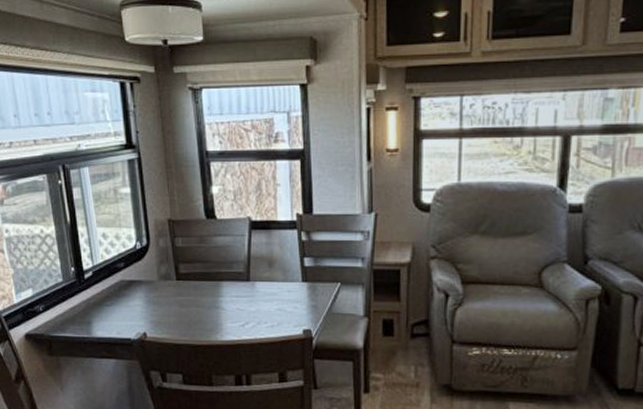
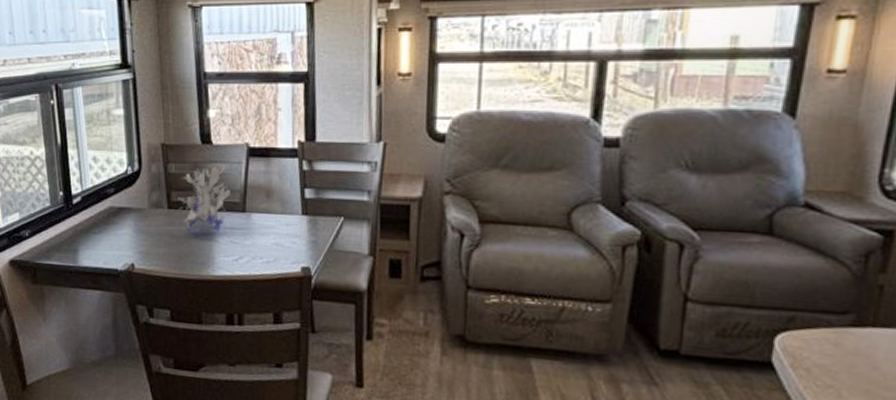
plant: none [185,234,236,307] -> present [178,161,232,239]

